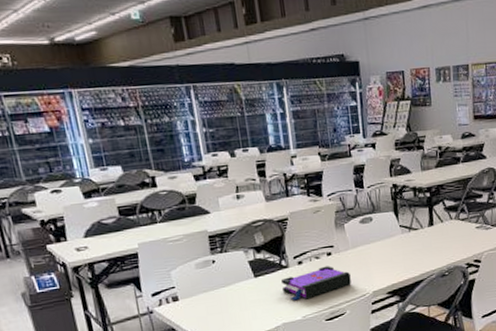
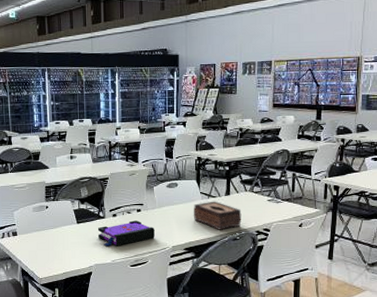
tissue box: none [393,233,449,267] -> present [193,201,242,230]

